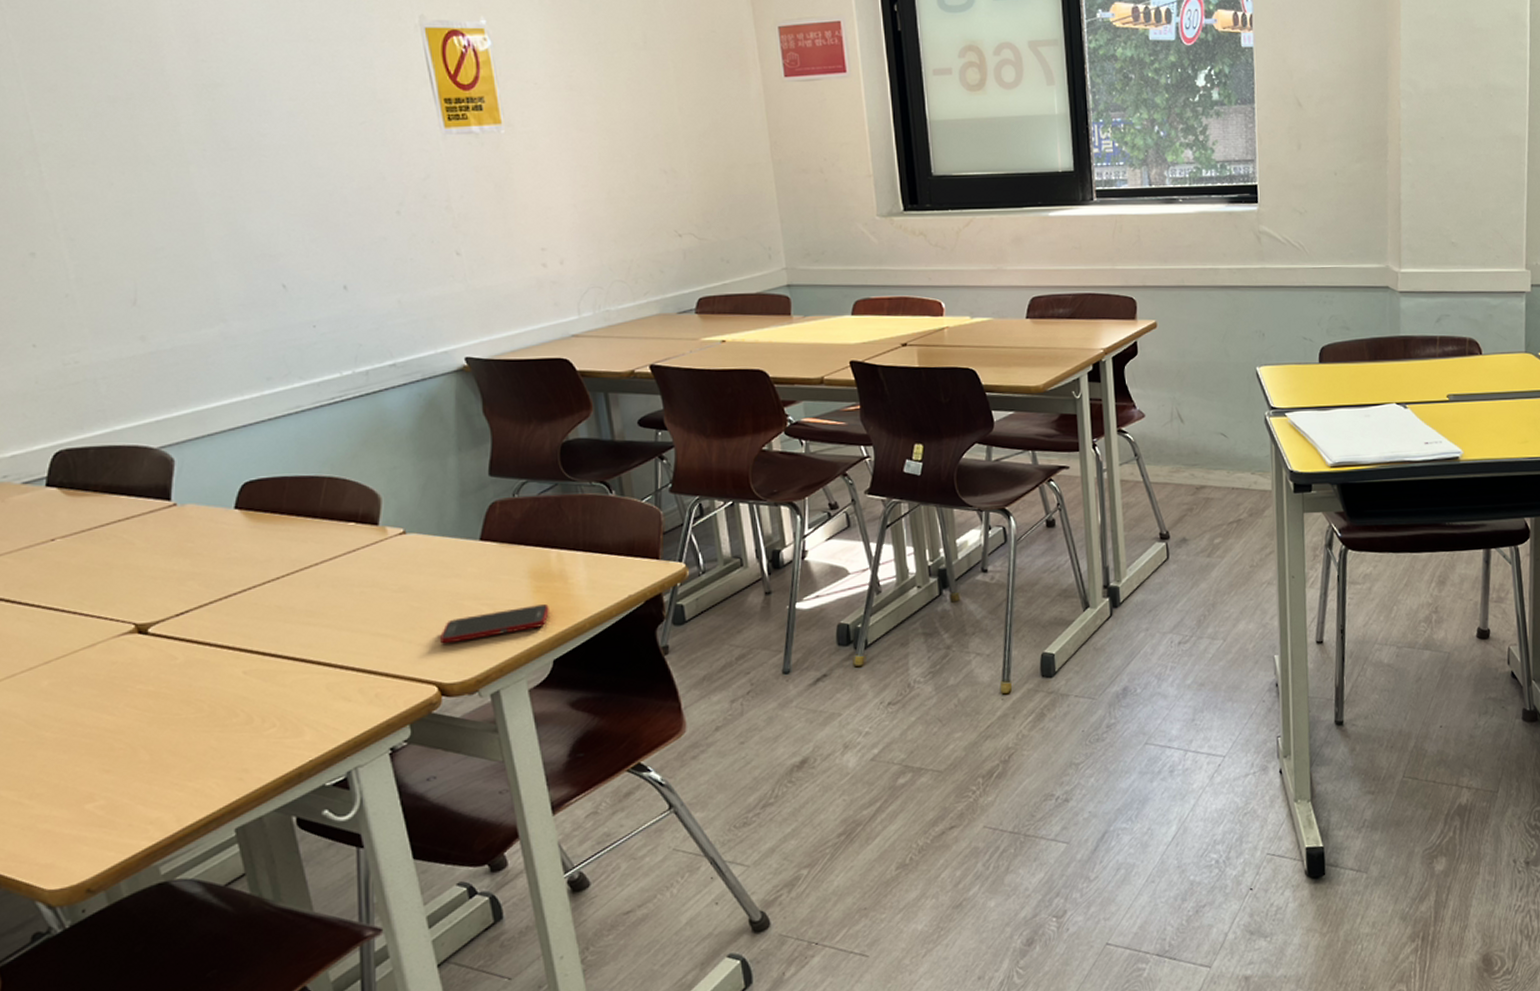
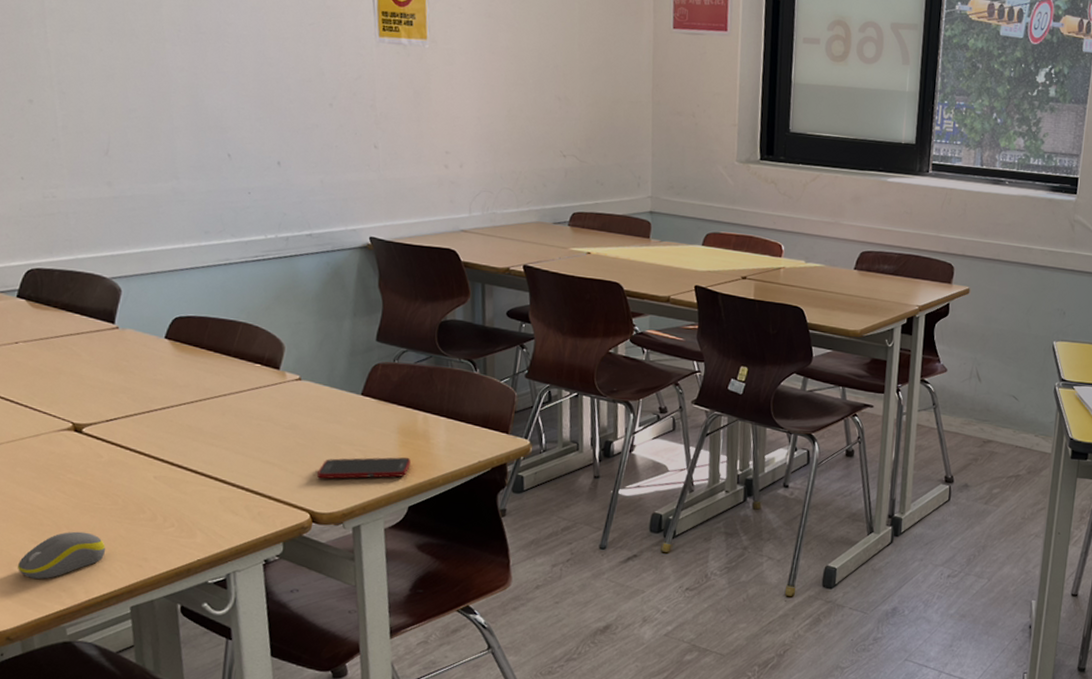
computer mouse: none [90,749,196,815] -> present [18,531,106,579]

